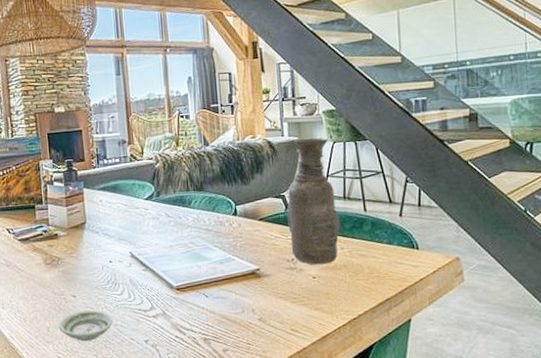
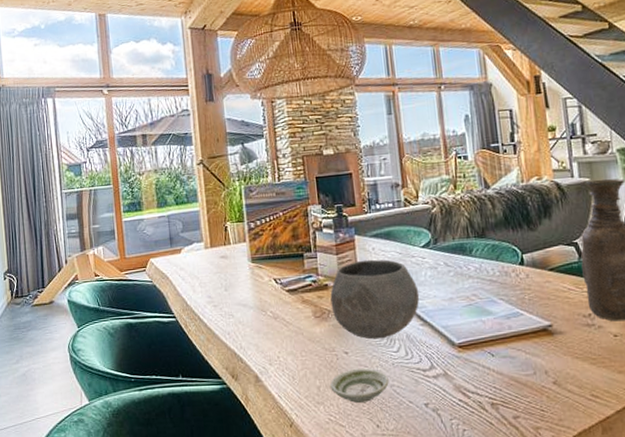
bowl: none [60,211,143,284] -> present [330,259,420,340]

